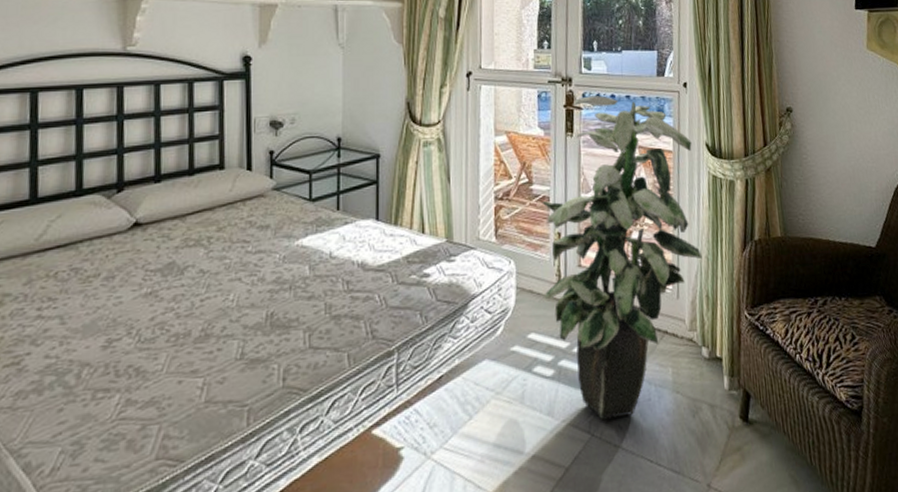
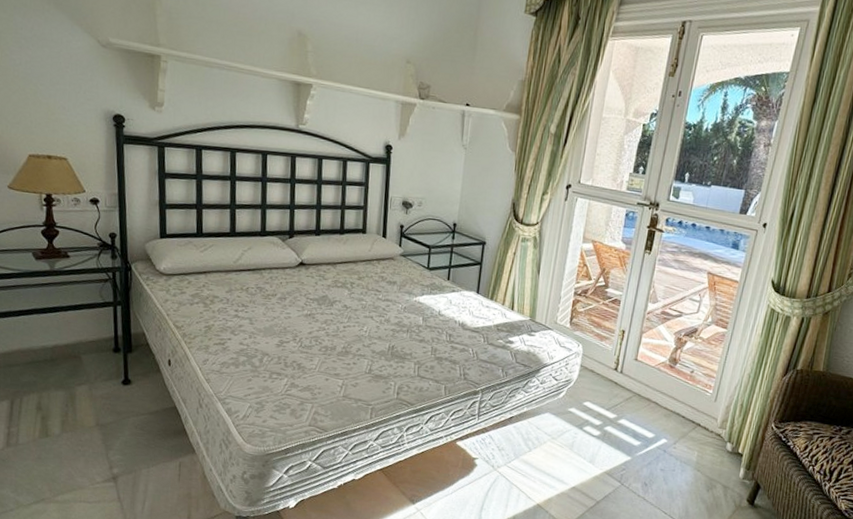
indoor plant: present [542,95,702,420] -> none [603,221,759,478]

